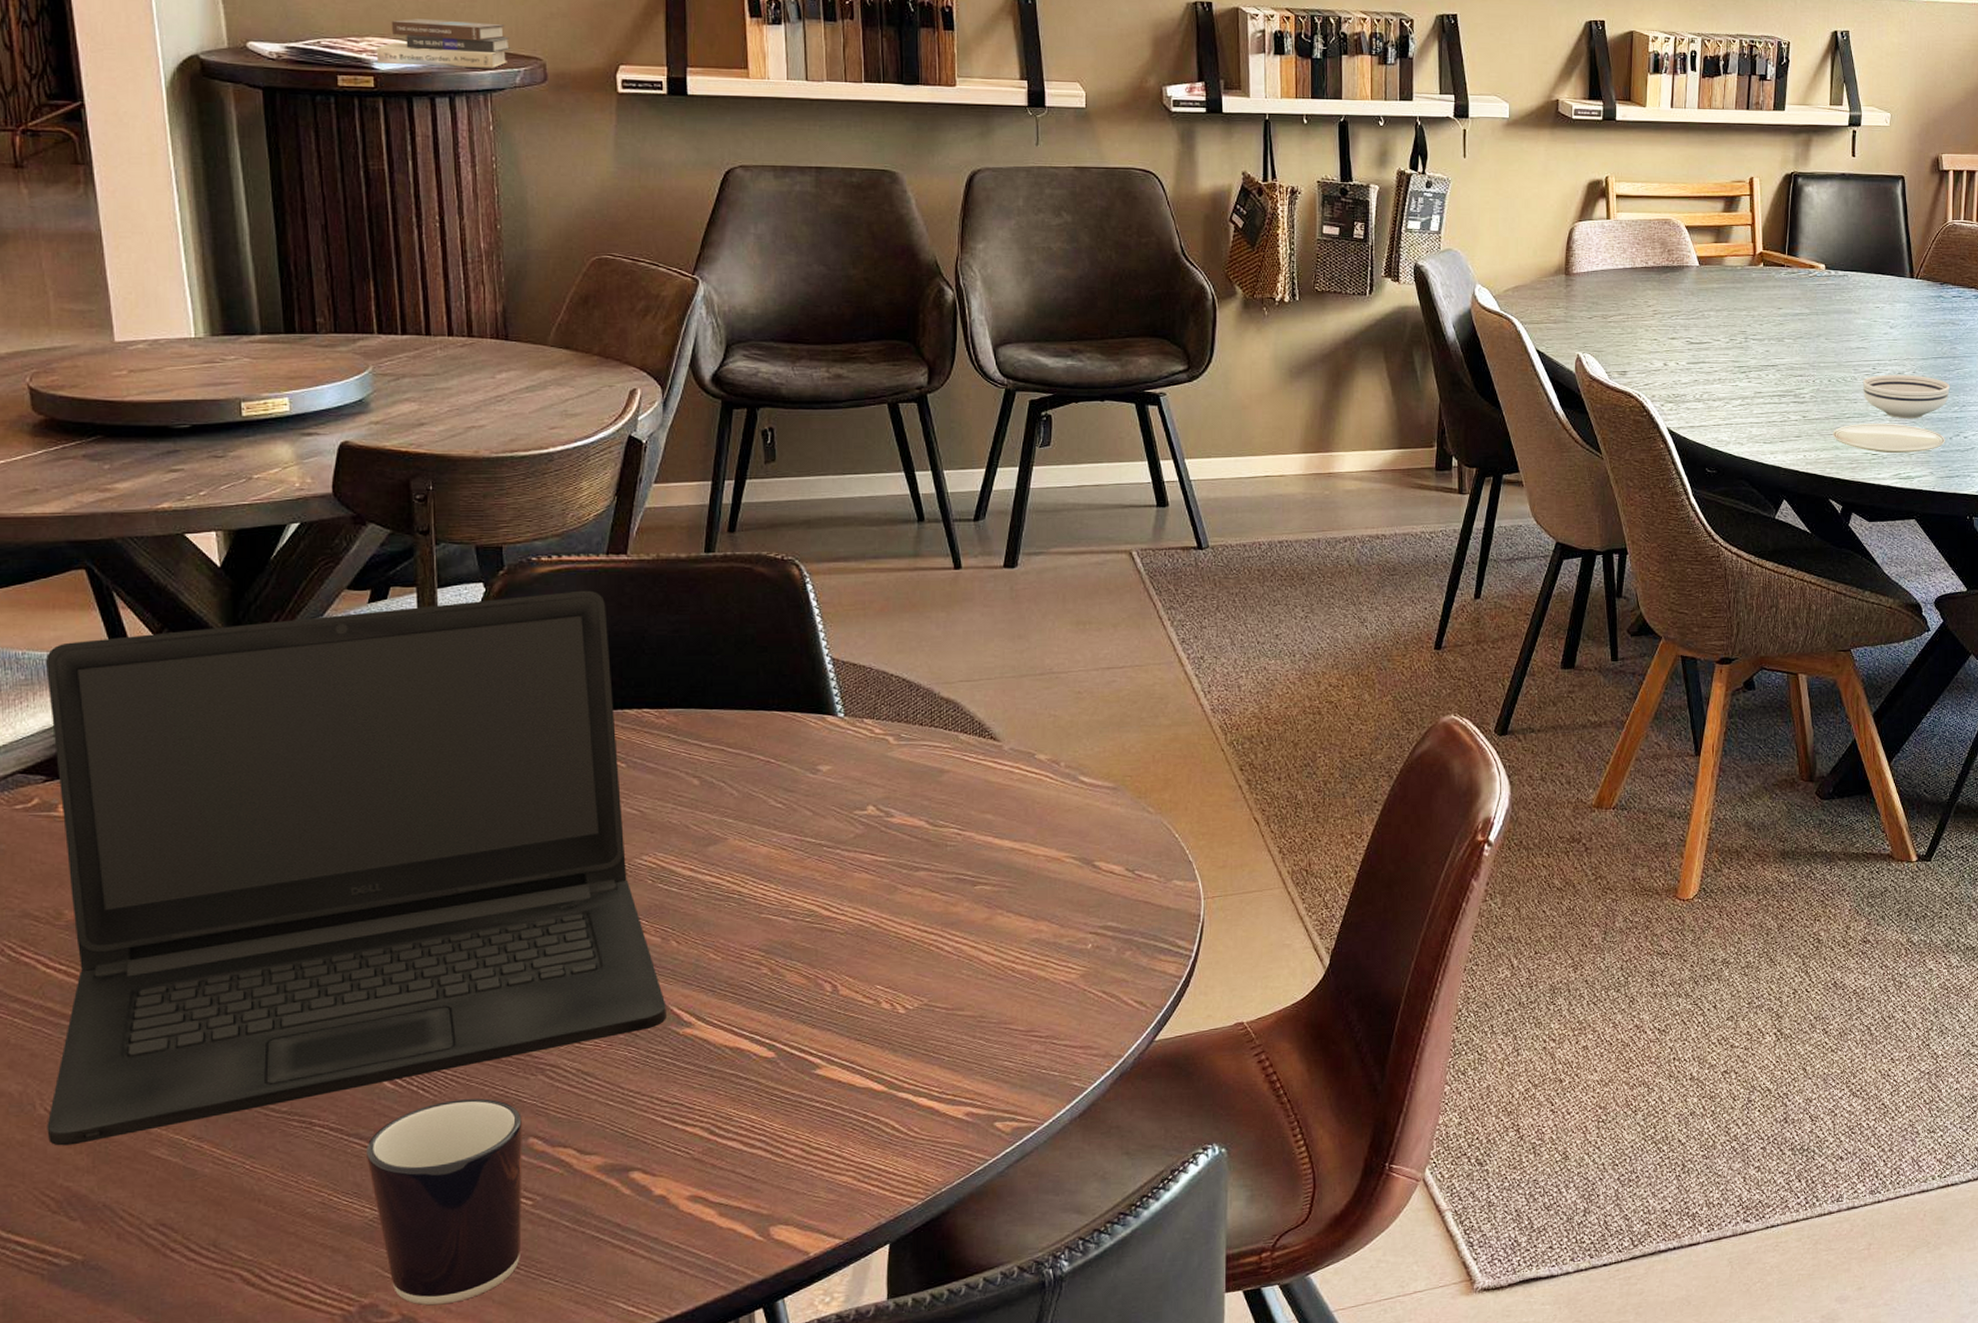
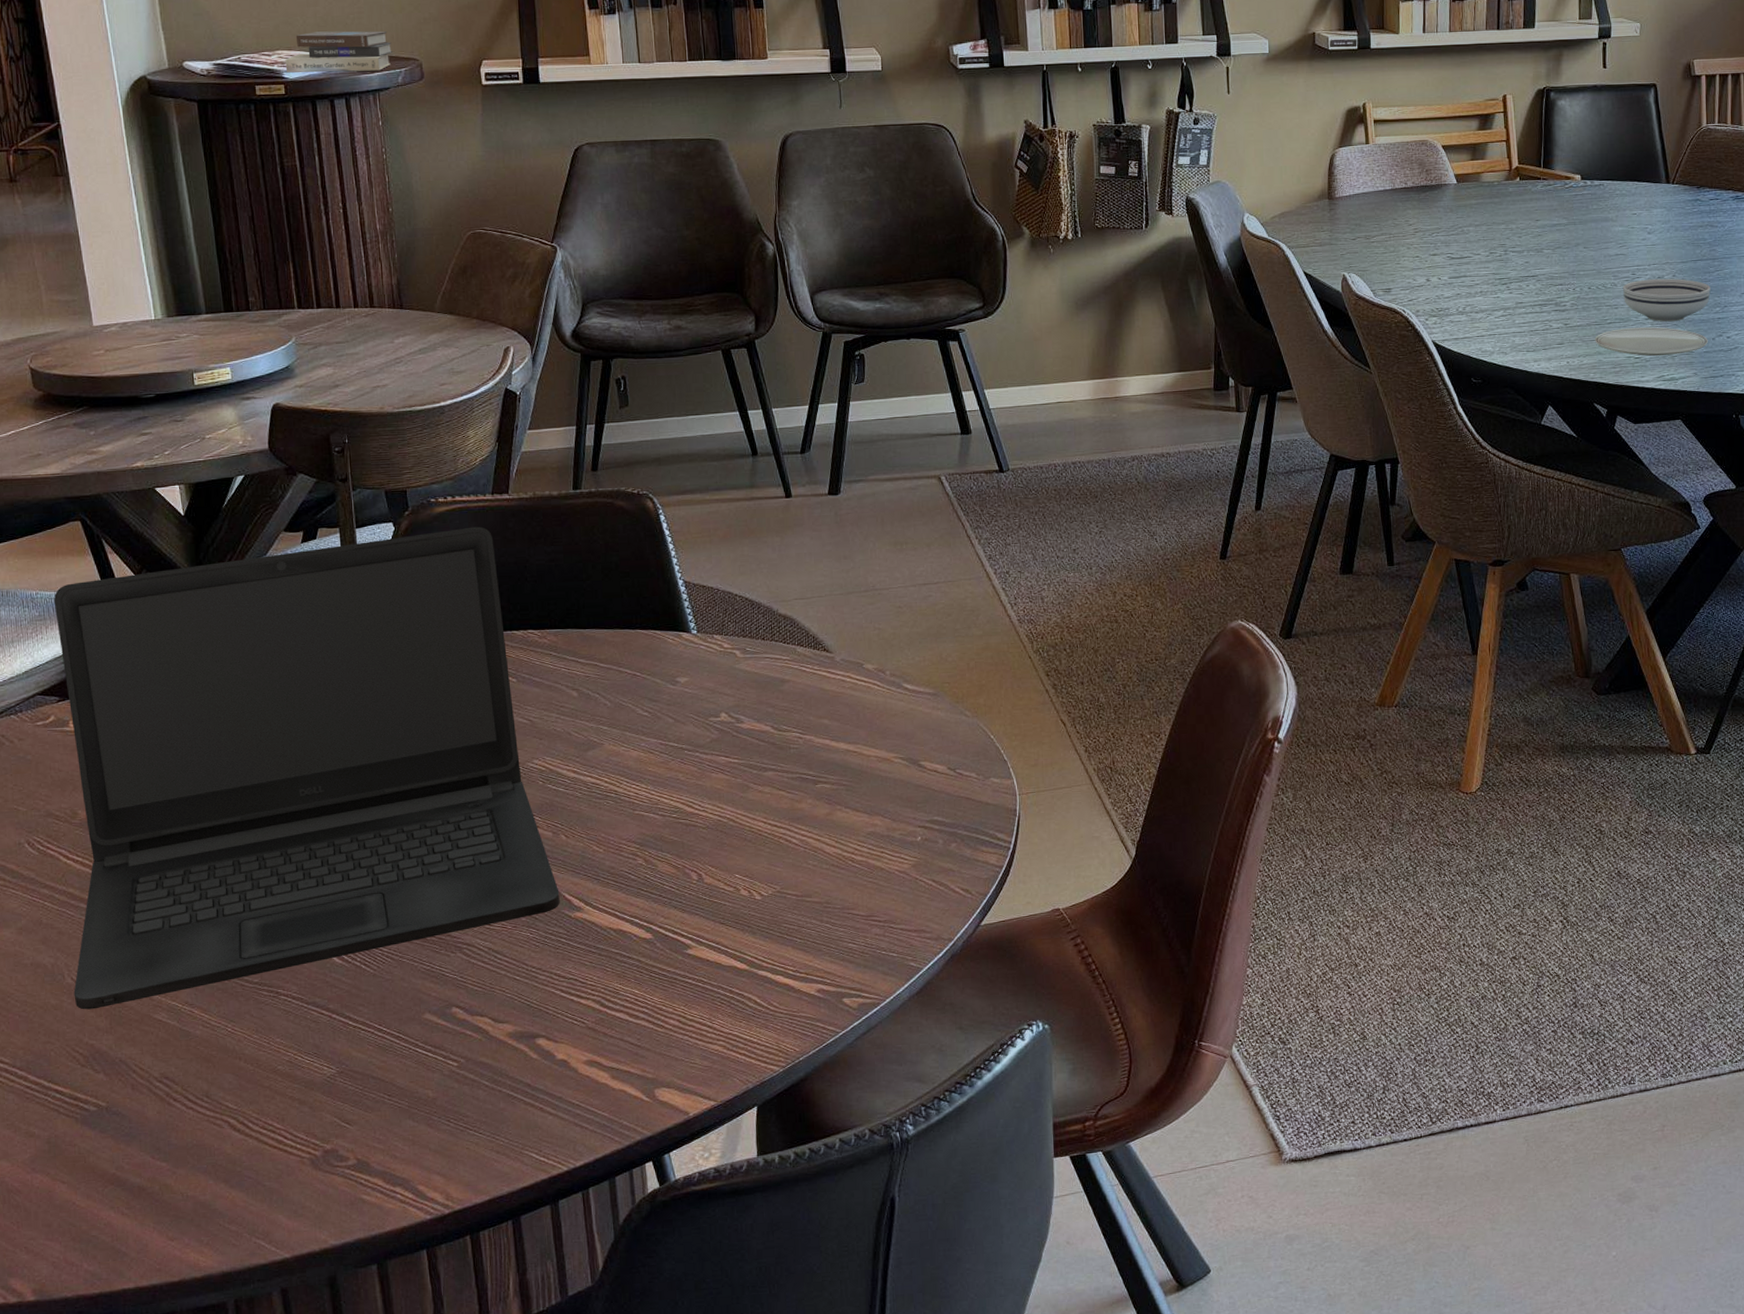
mug: present [367,1098,522,1306] -> none [322,973,450,1152]

